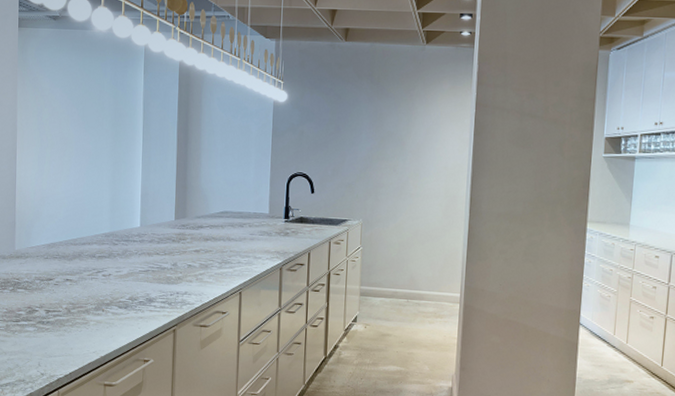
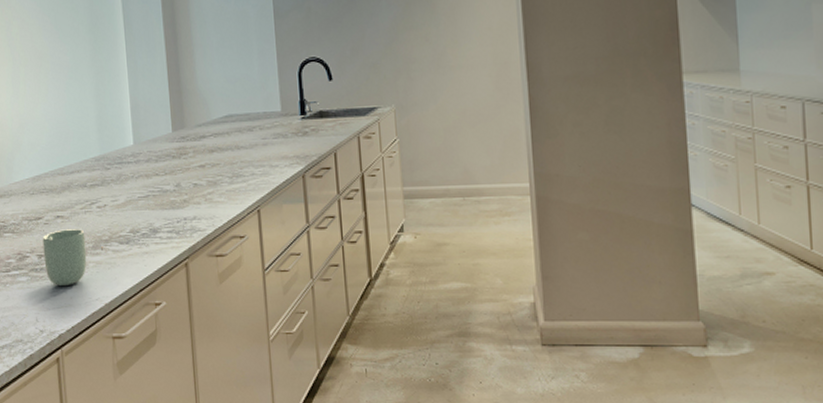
cup: none [51,291,89,338] -> present [42,229,87,286]

